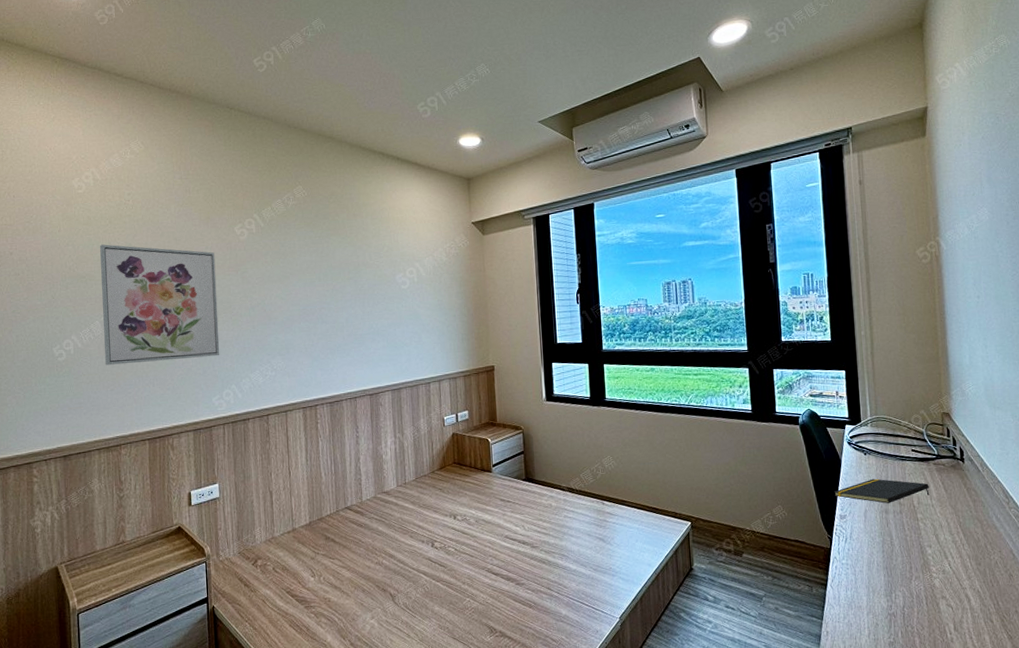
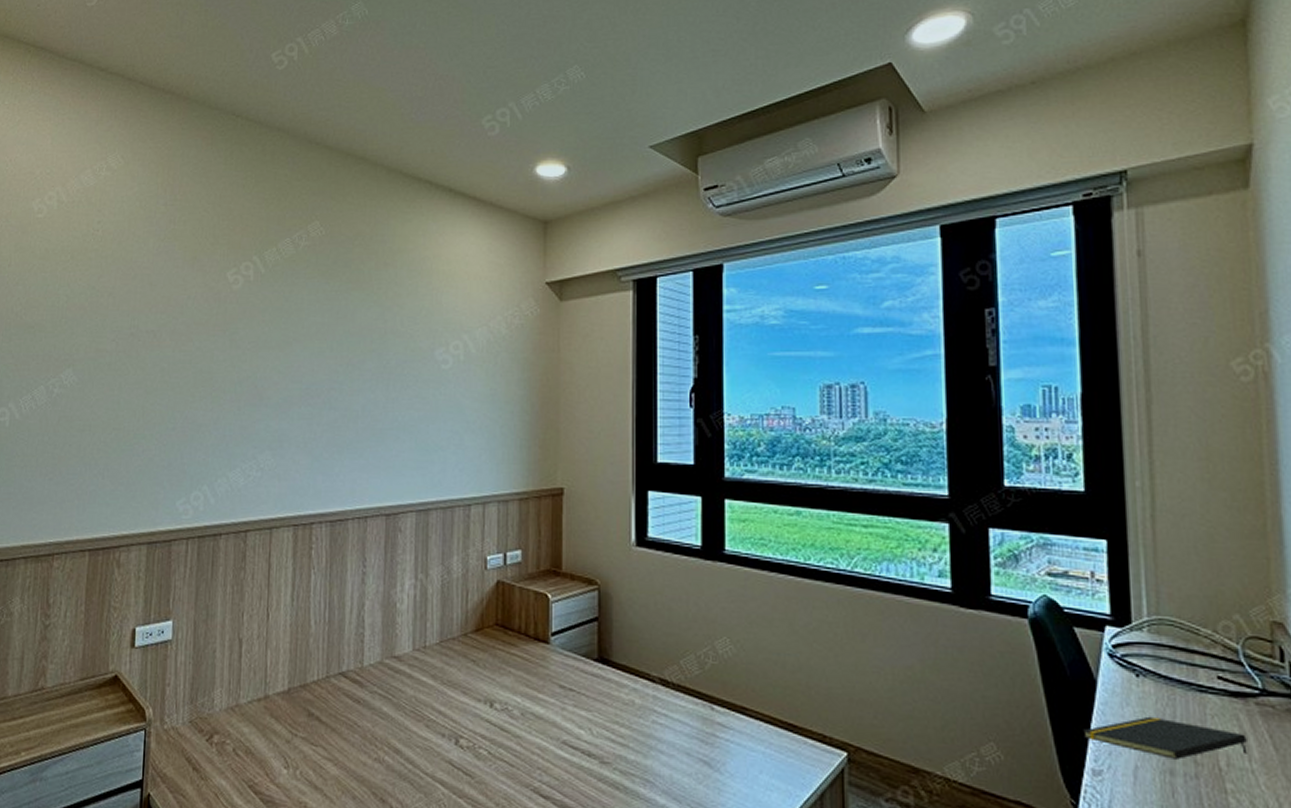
wall art: present [100,244,220,365] -> none [45,286,199,446]

